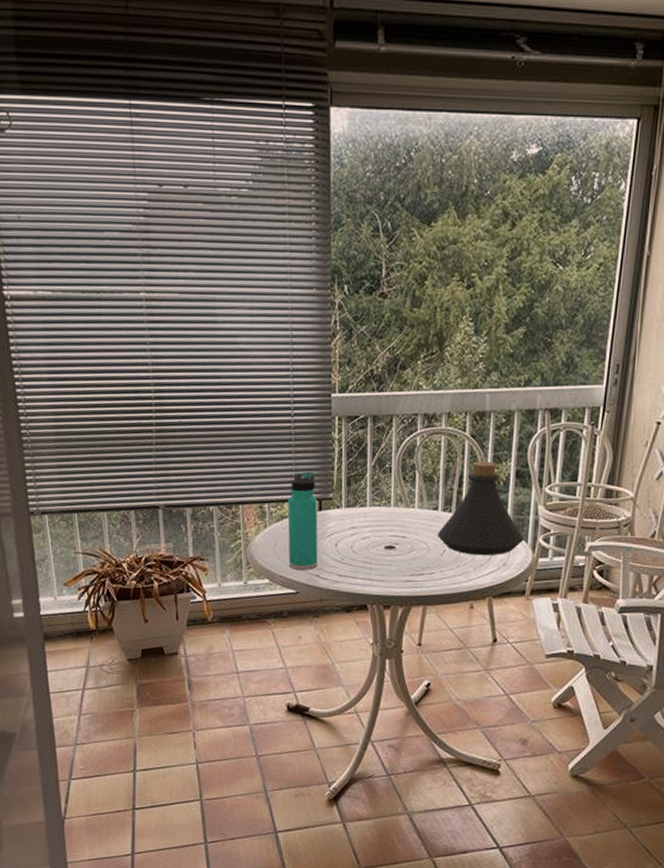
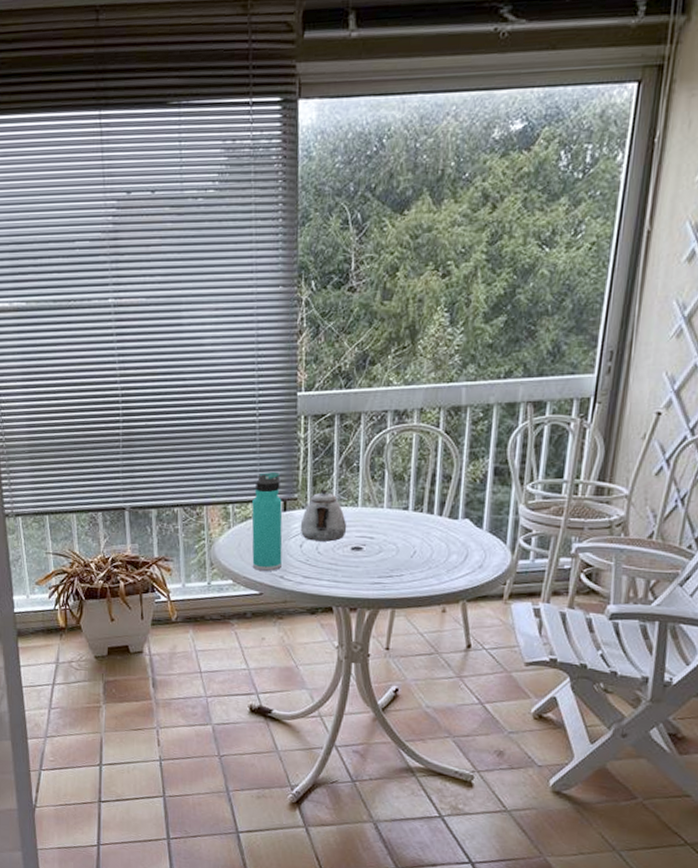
teapot: none [335,489,381,541] -> present [300,489,347,542]
bottle: present [438,461,524,556] -> none [408,458,503,558]

